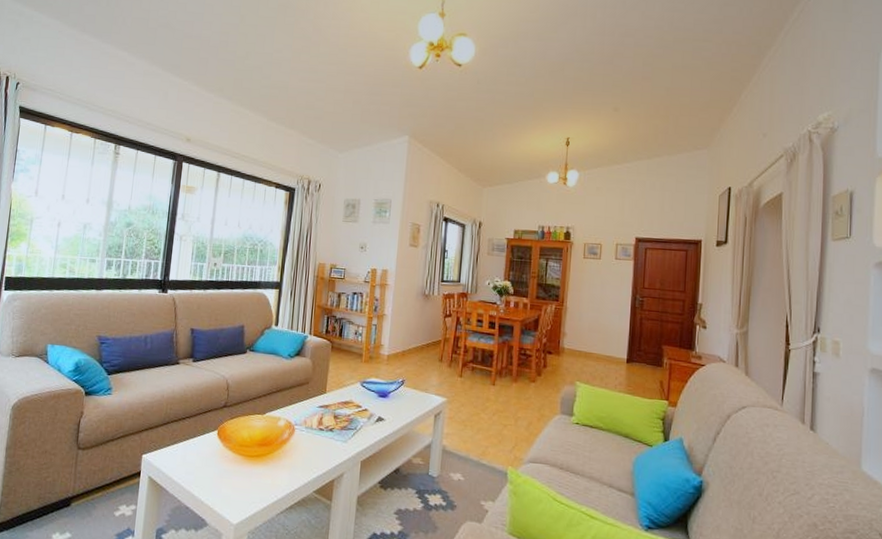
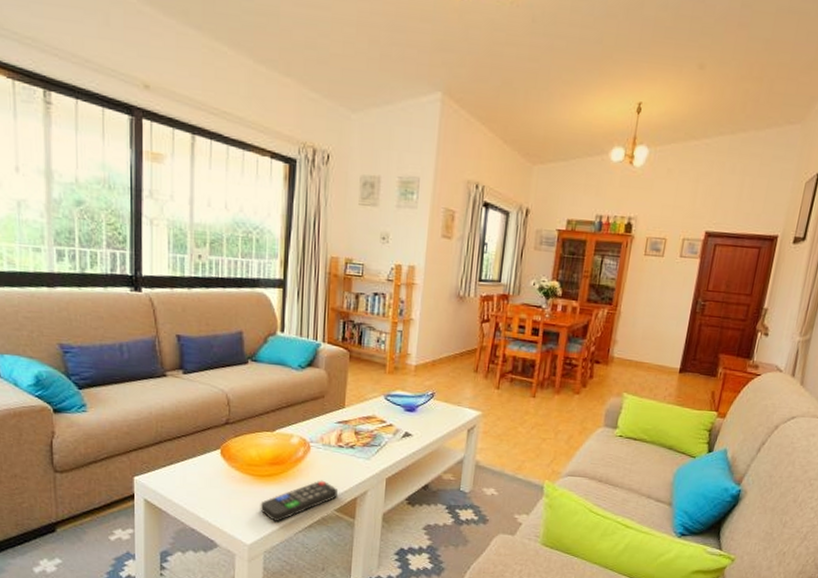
remote control: none [247,461,318,503] -> present [260,480,339,522]

